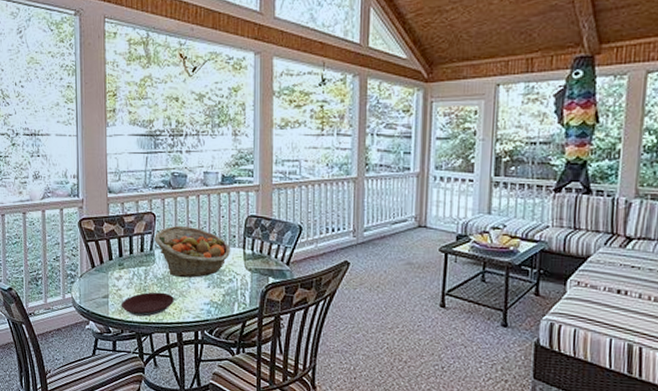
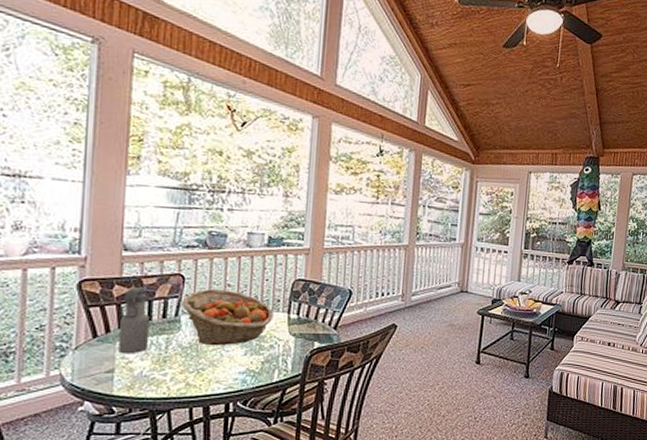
water bottle: none [110,224,131,283] -> present [118,286,149,354]
plate: present [121,292,174,317] -> none [130,363,202,391]

